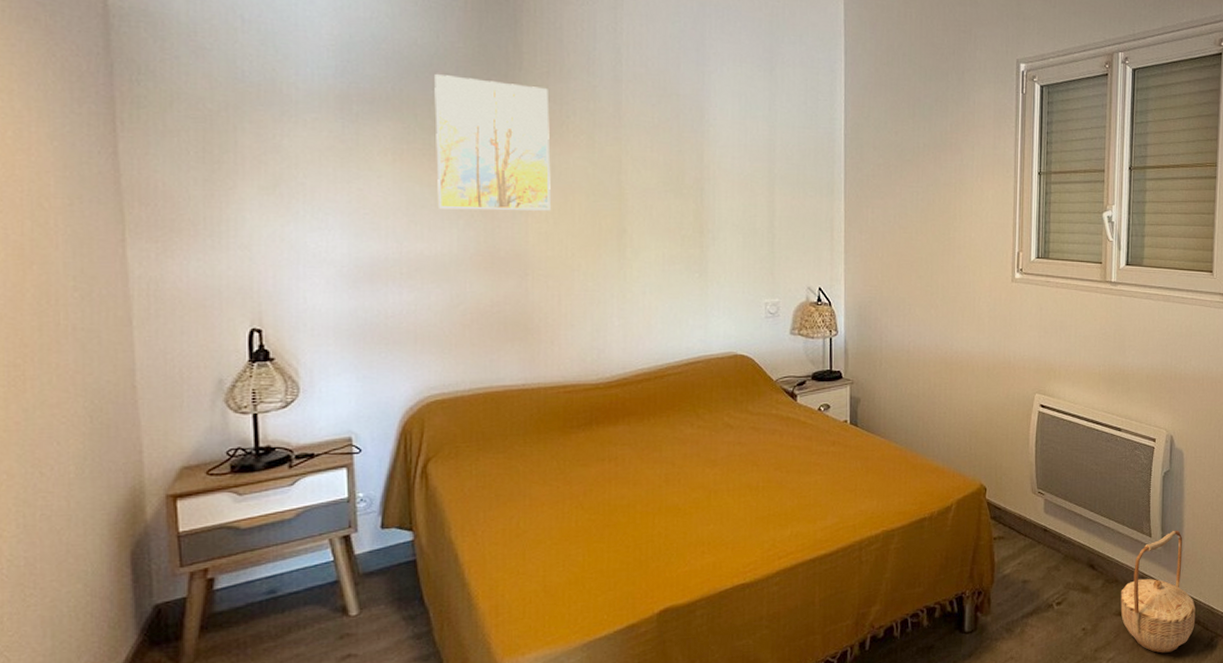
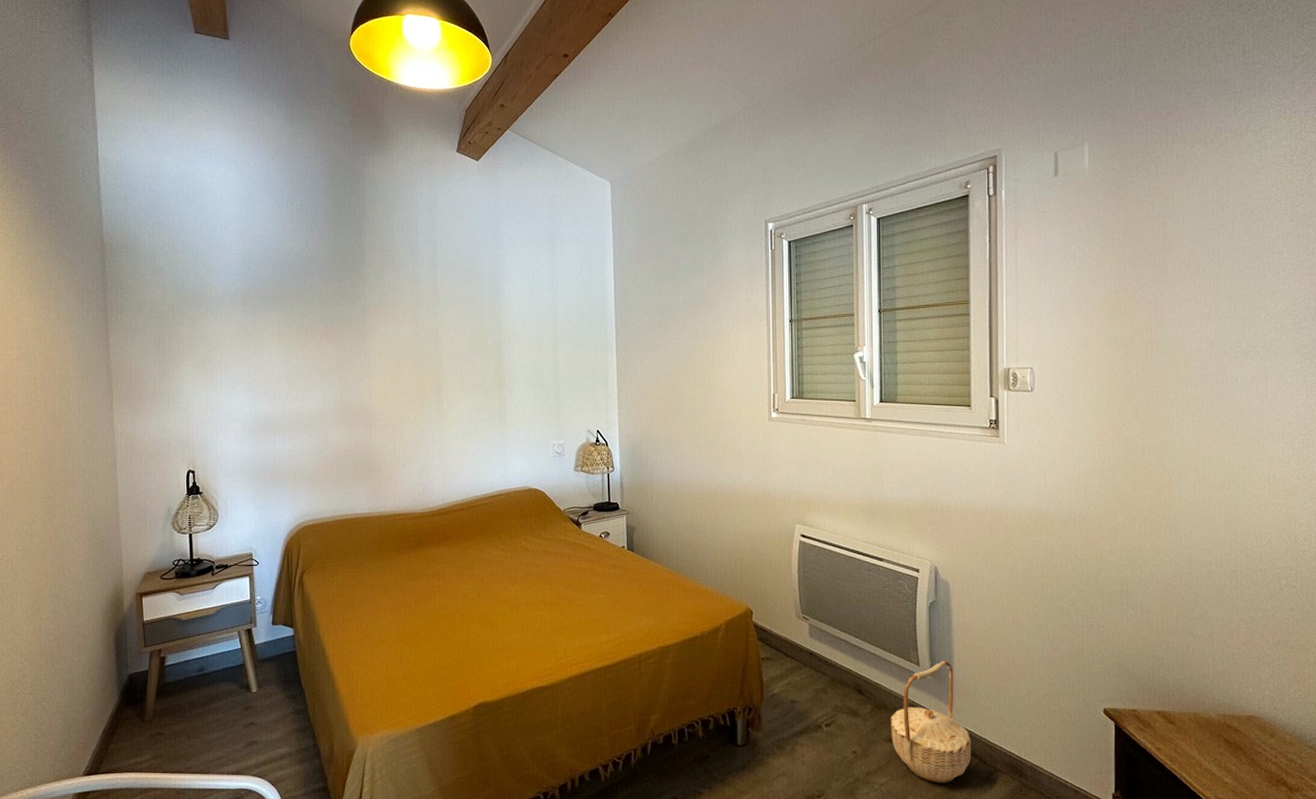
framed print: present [434,74,551,211] -> none [305,273,387,376]

